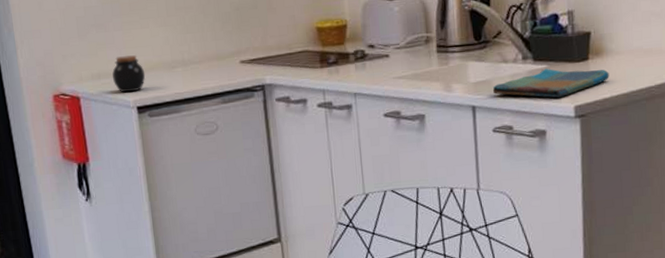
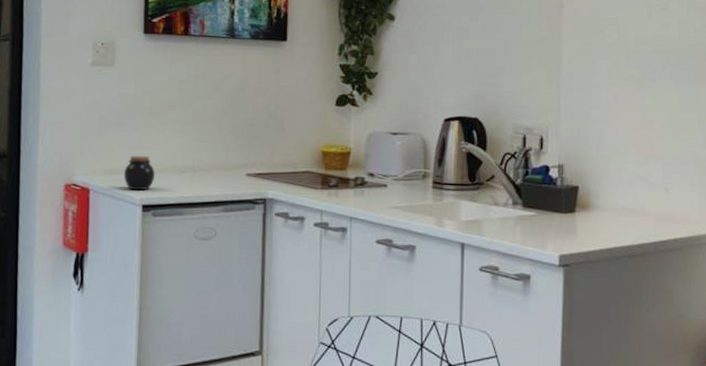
dish towel: present [492,68,609,98] -> none [482,215,594,246]

